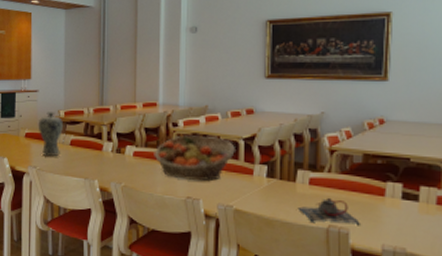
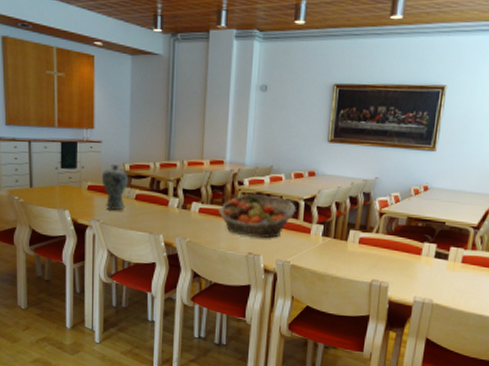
teapot: present [297,197,360,225] -> none [347,255,399,279]

